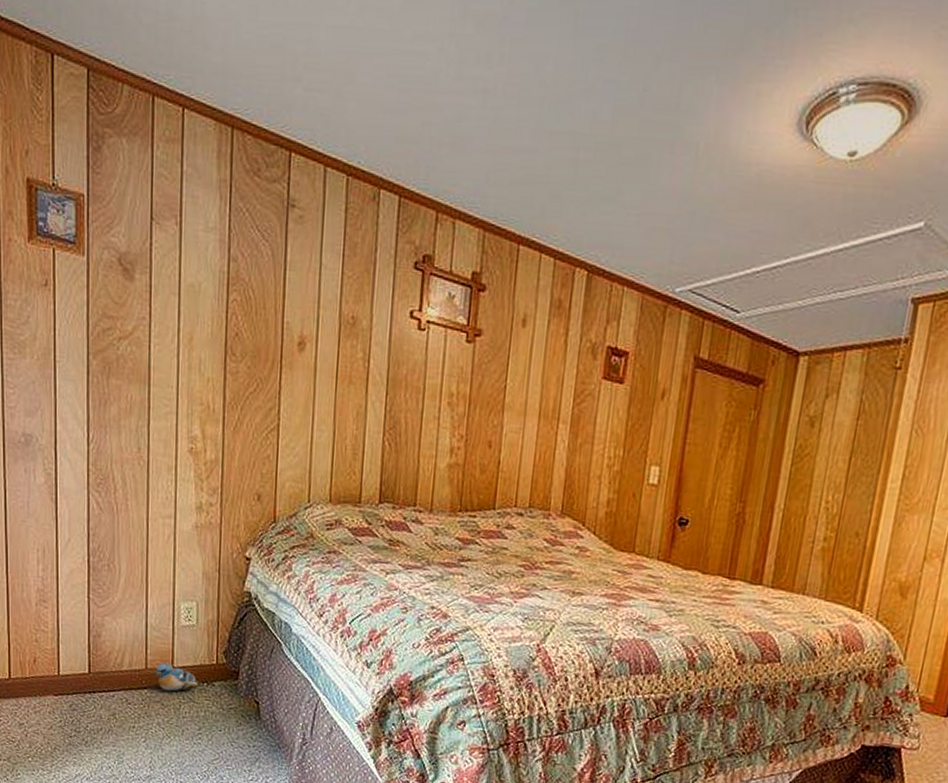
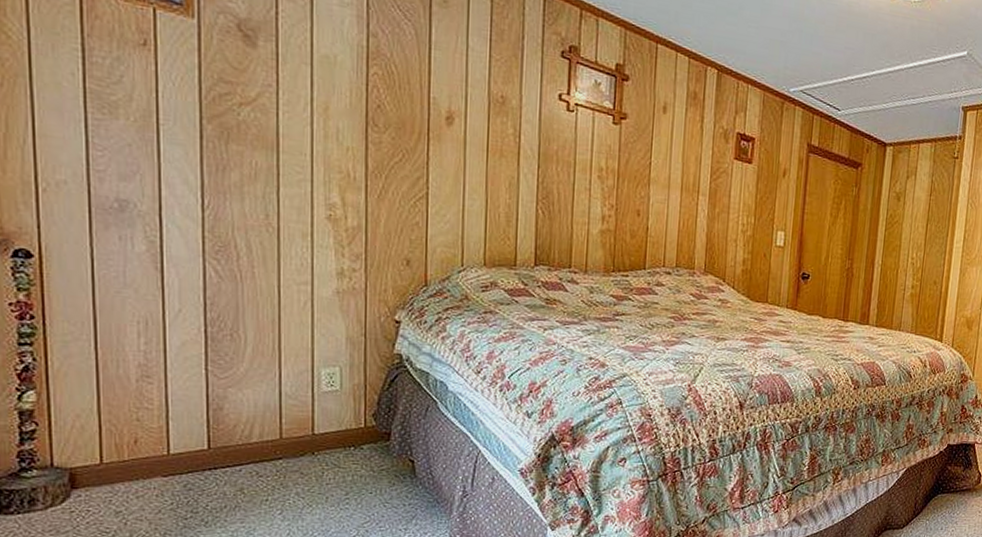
plush toy: present [154,662,200,692] -> none [291,430,346,459]

